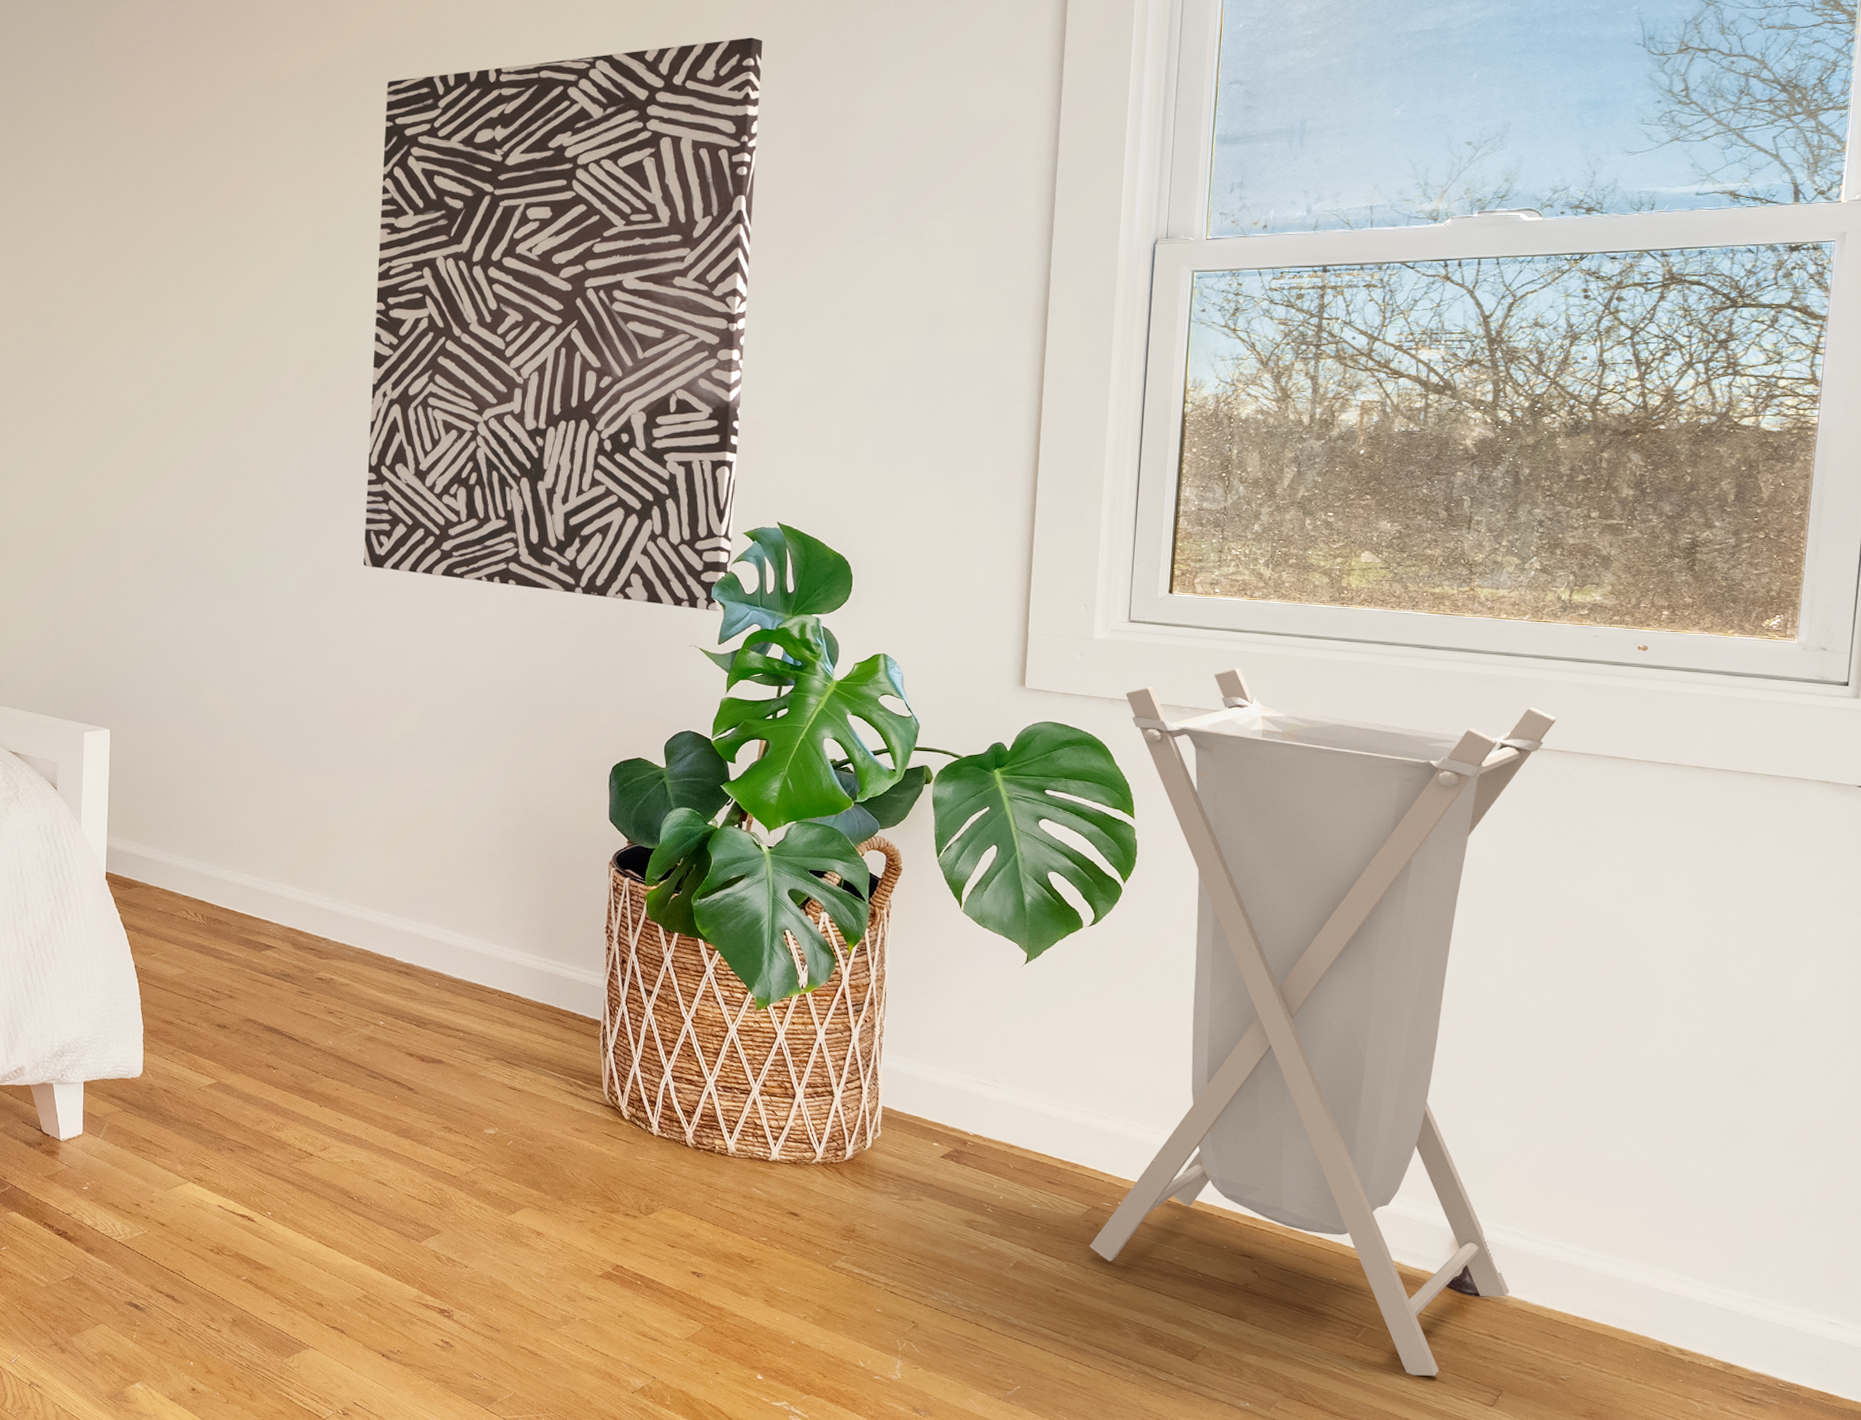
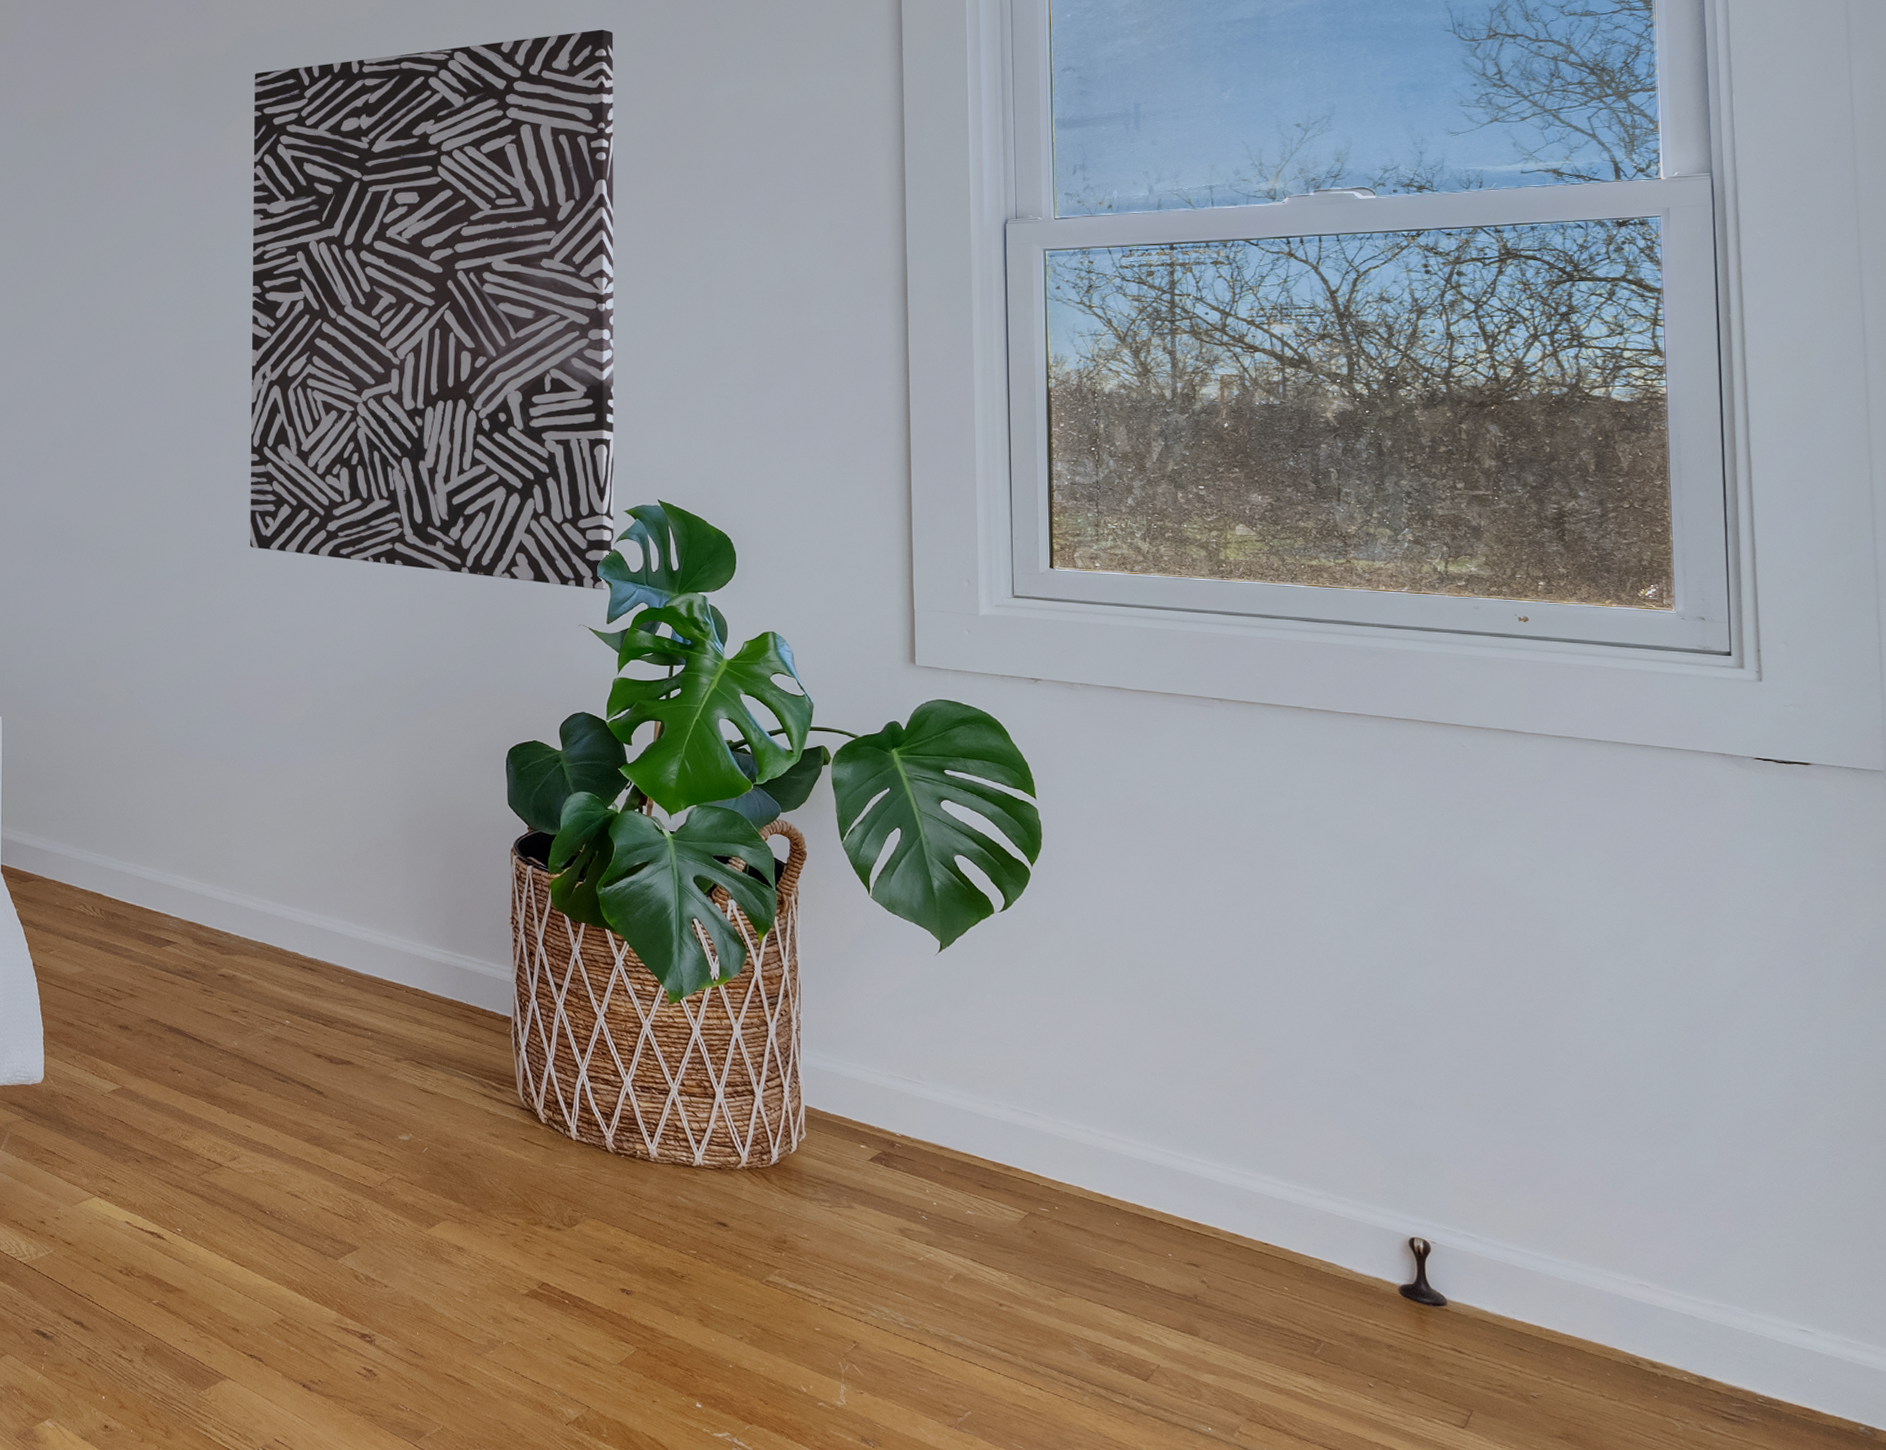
laundry hamper: present [1089,668,1557,1376] -> none [1016,643,1469,1395]

